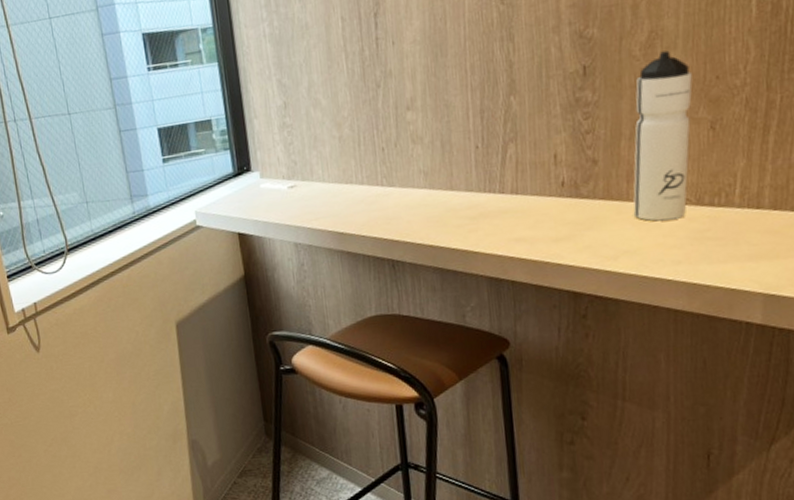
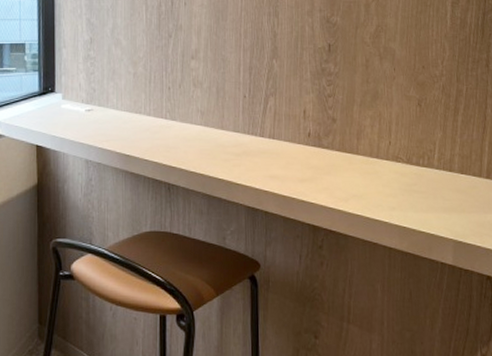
water bottle: present [633,50,693,222] -> none [361,42,406,173]

